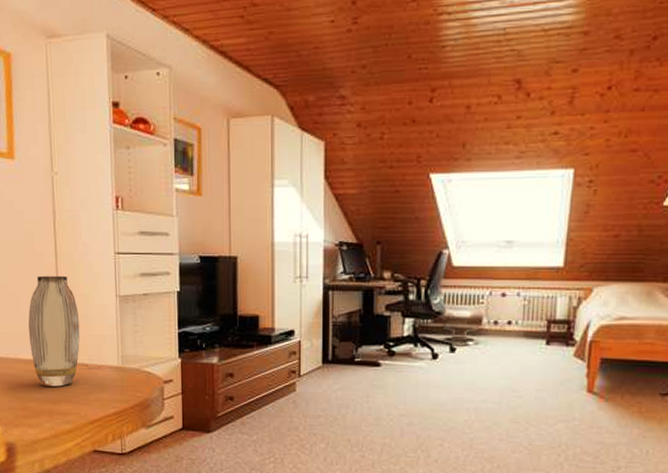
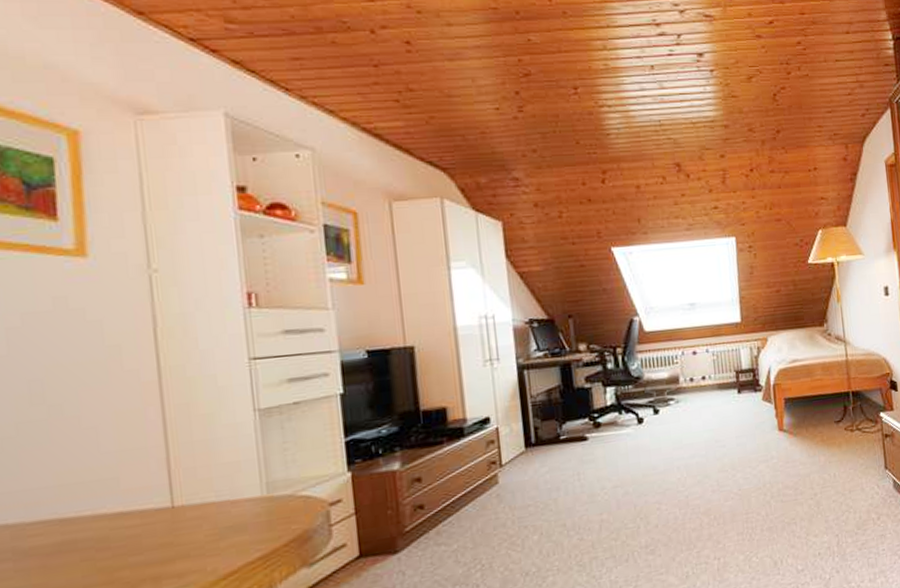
vase: present [28,275,80,387] -> none [114,394,202,545]

